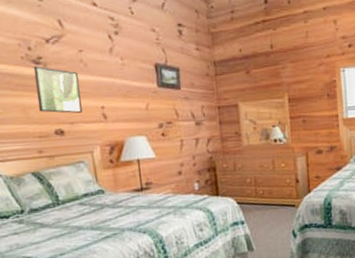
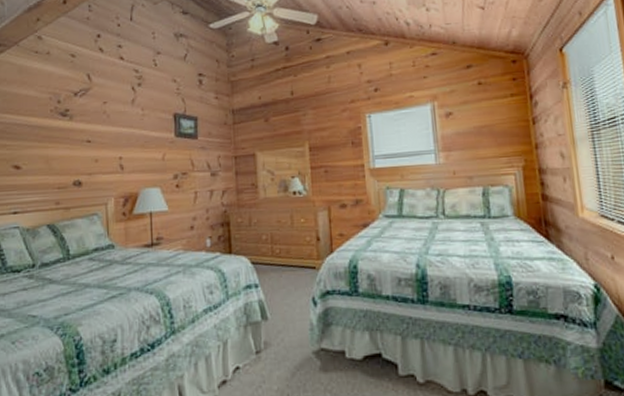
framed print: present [33,66,82,114] -> none [60,118,102,164]

